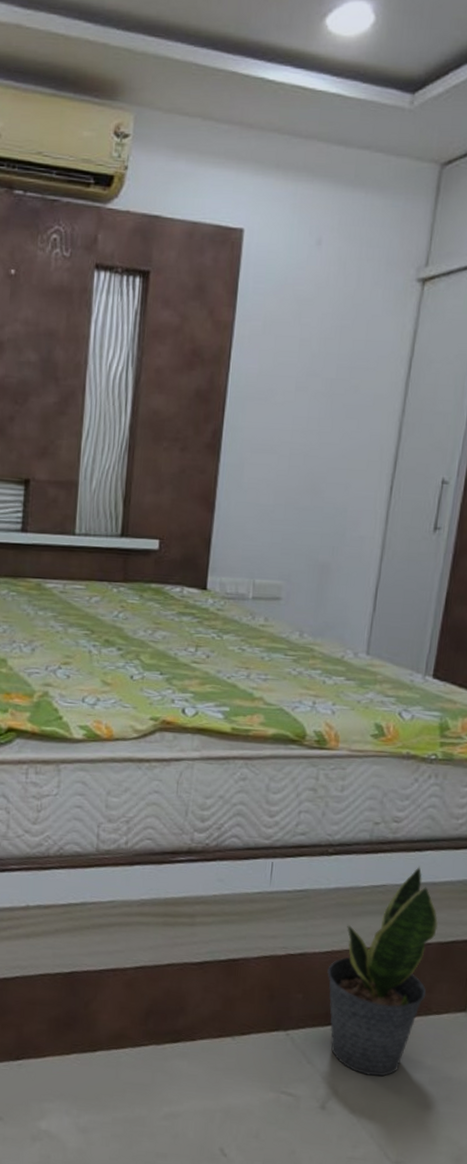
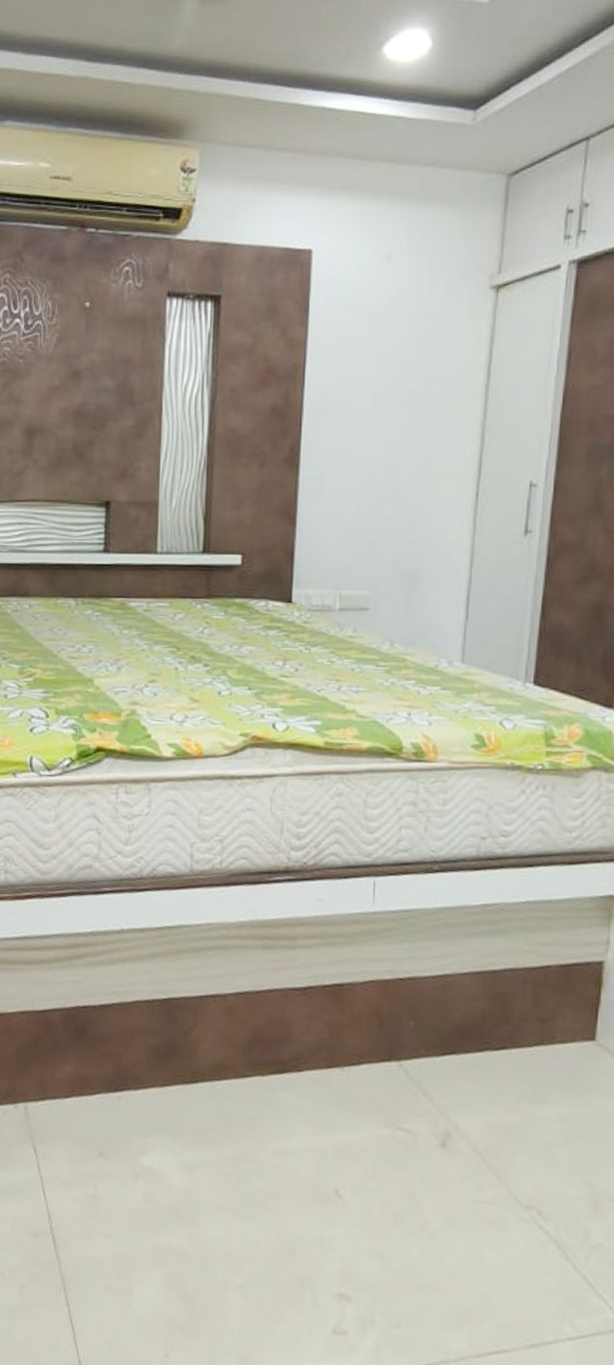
potted plant: present [327,866,438,1077] -> none [439,883,556,1112]

